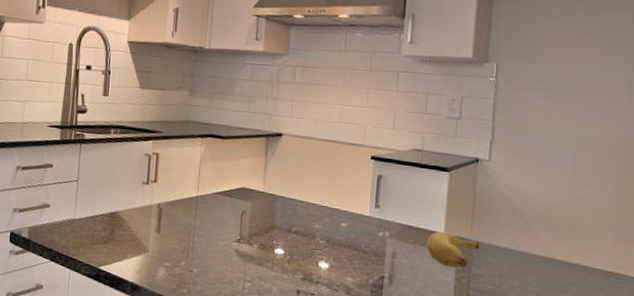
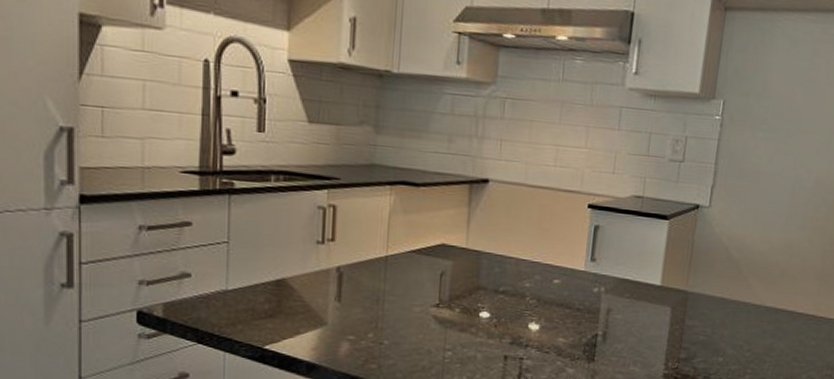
banana: present [426,231,480,268] -> none [642,283,695,321]

